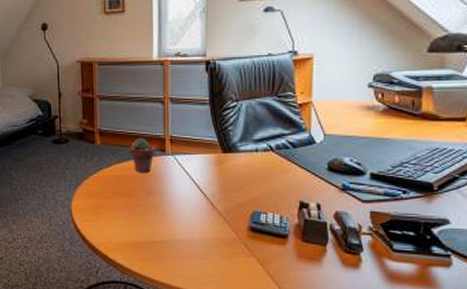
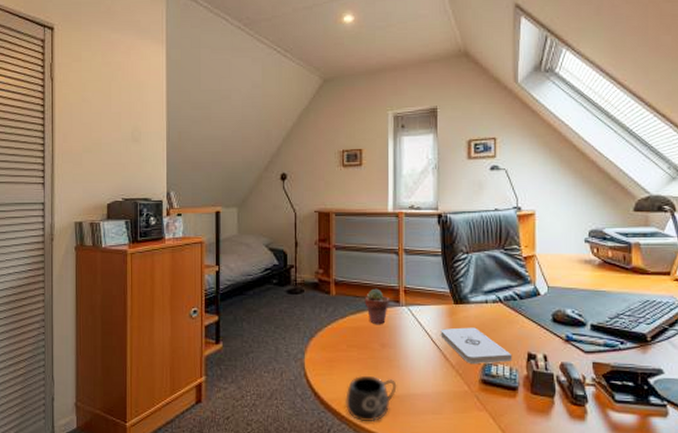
mug: none [112,221,163,266] -> present [345,375,397,423]
notepad: none [208,176,283,212] -> present [440,327,512,364]

